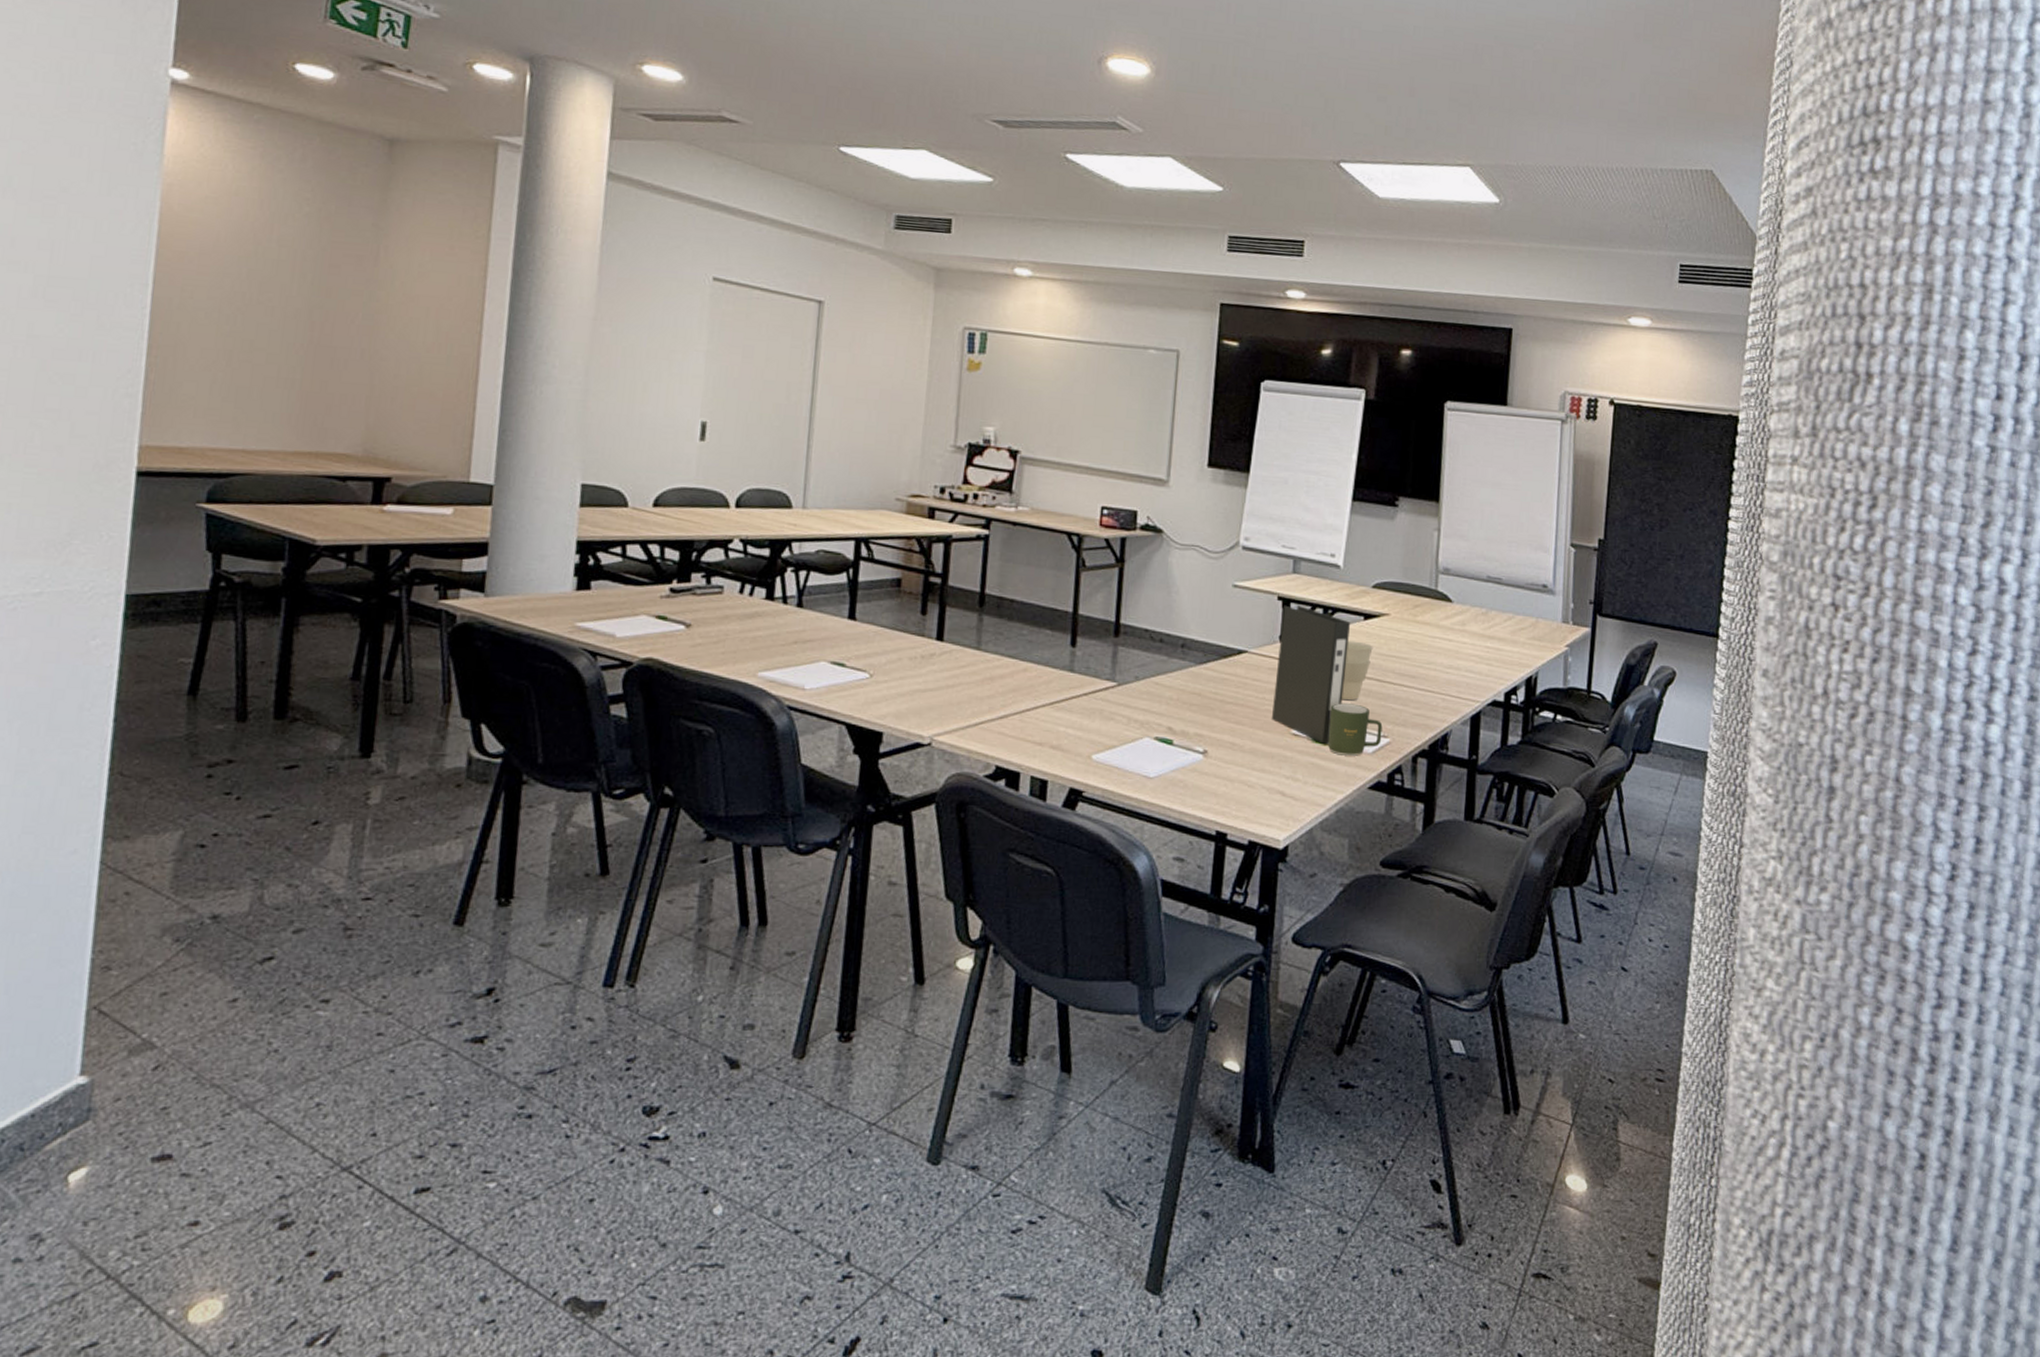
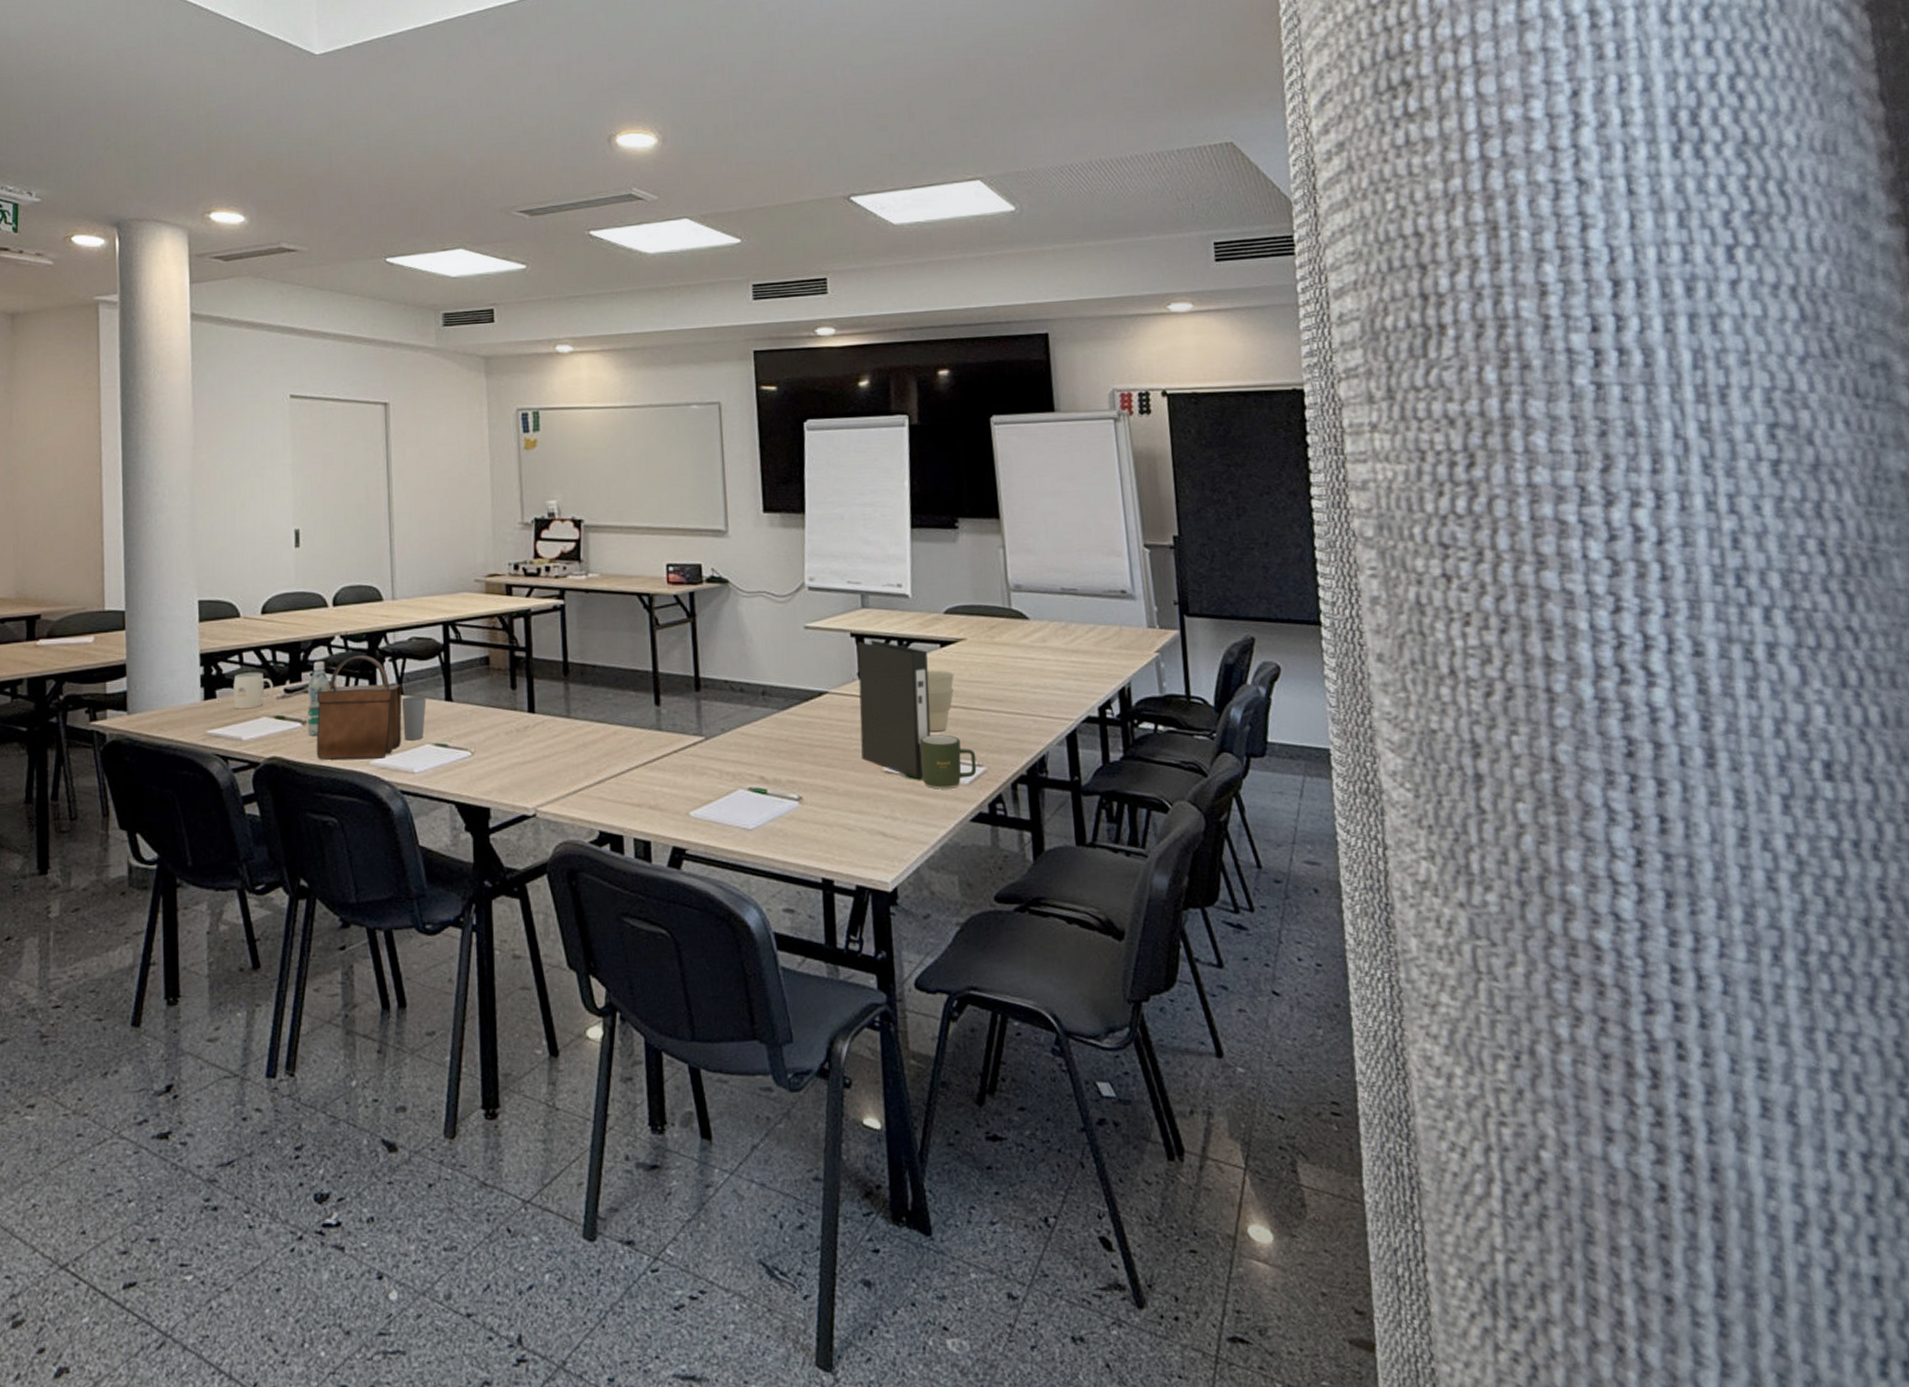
mug: none [609,566,659,606] -> present [233,672,274,710]
bottle: none [691,562,722,641] -> present [307,660,330,736]
handbag: none [698,562,803,671] -> present [316,655,402,760]
cup: none [798,610,828,656] -> present [401,696,427,741]

